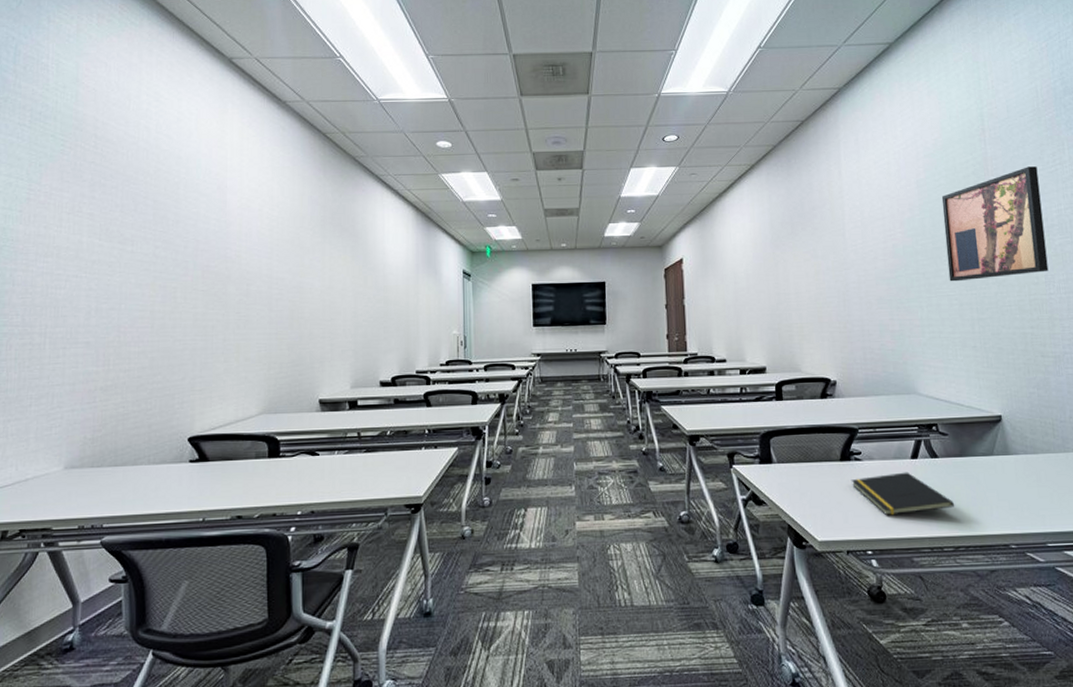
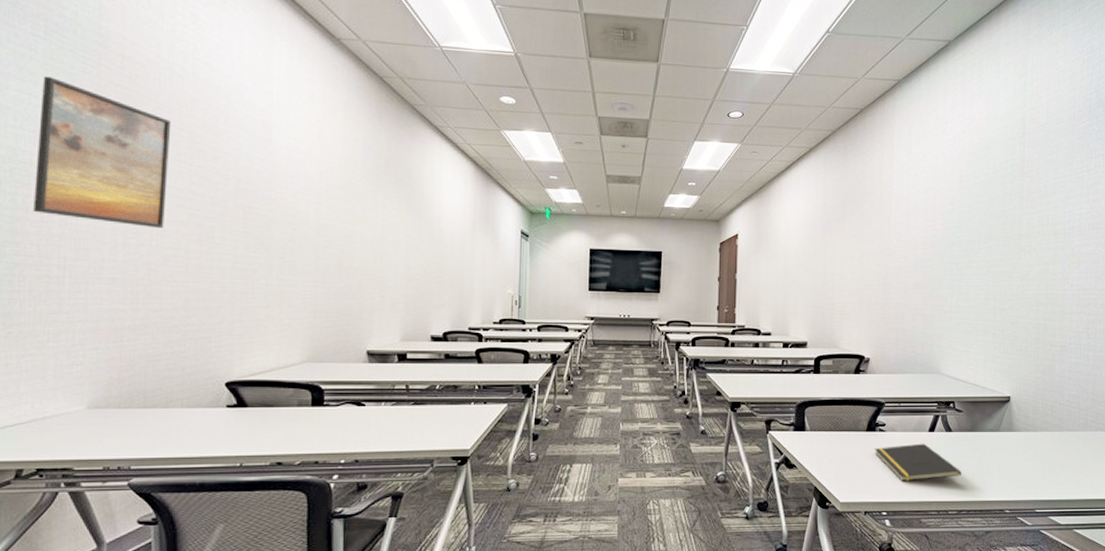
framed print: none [19,160,138,293] -> present [33,76,172,229]
wall art: present [941,166,1049,282] -> none [979,171,1067,273]

